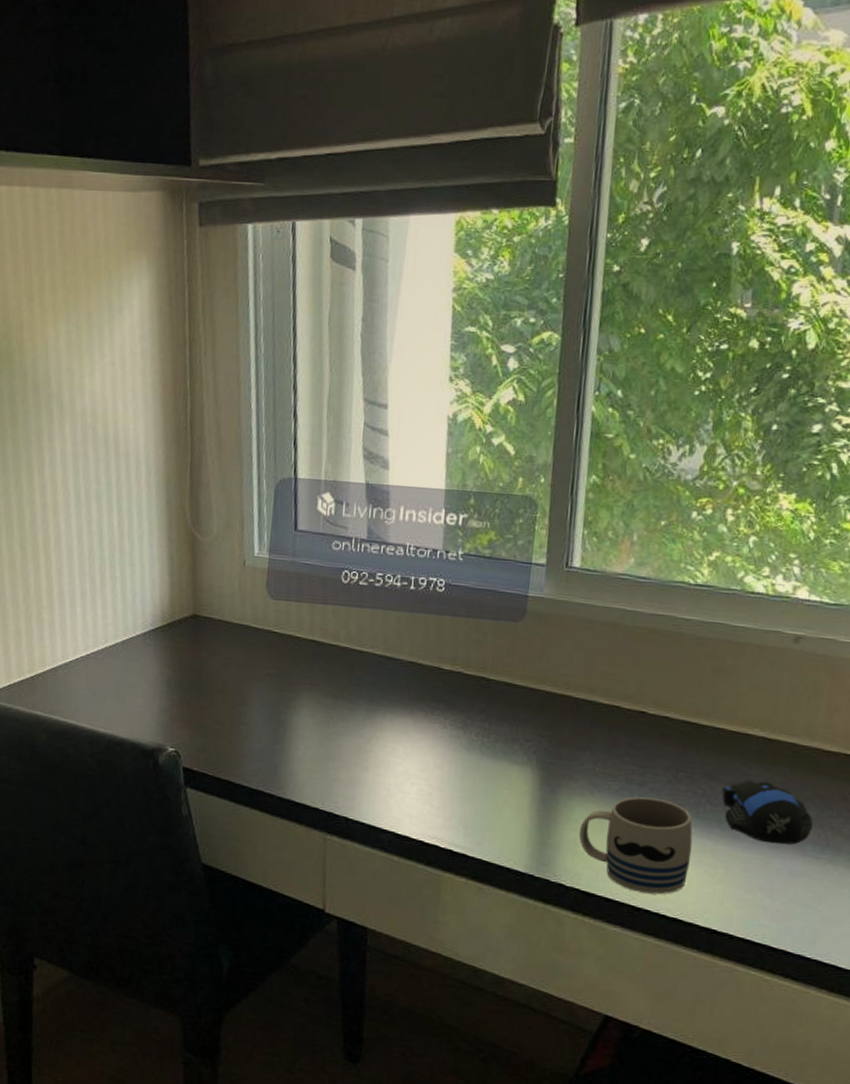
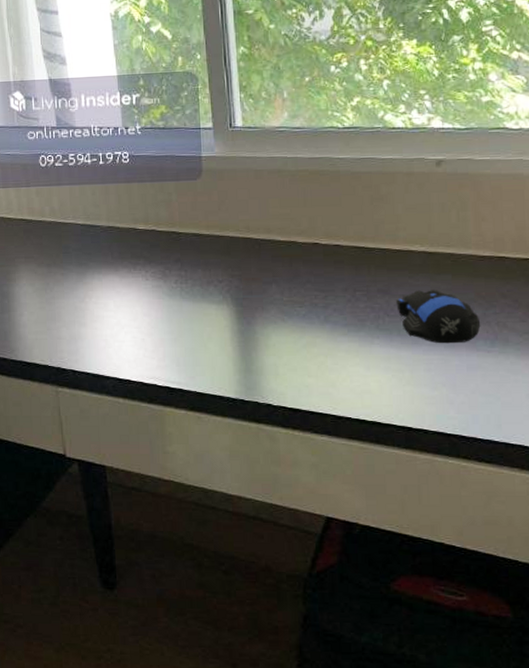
mug: present [579,797,693,895] -> none [278,317,379,402]

